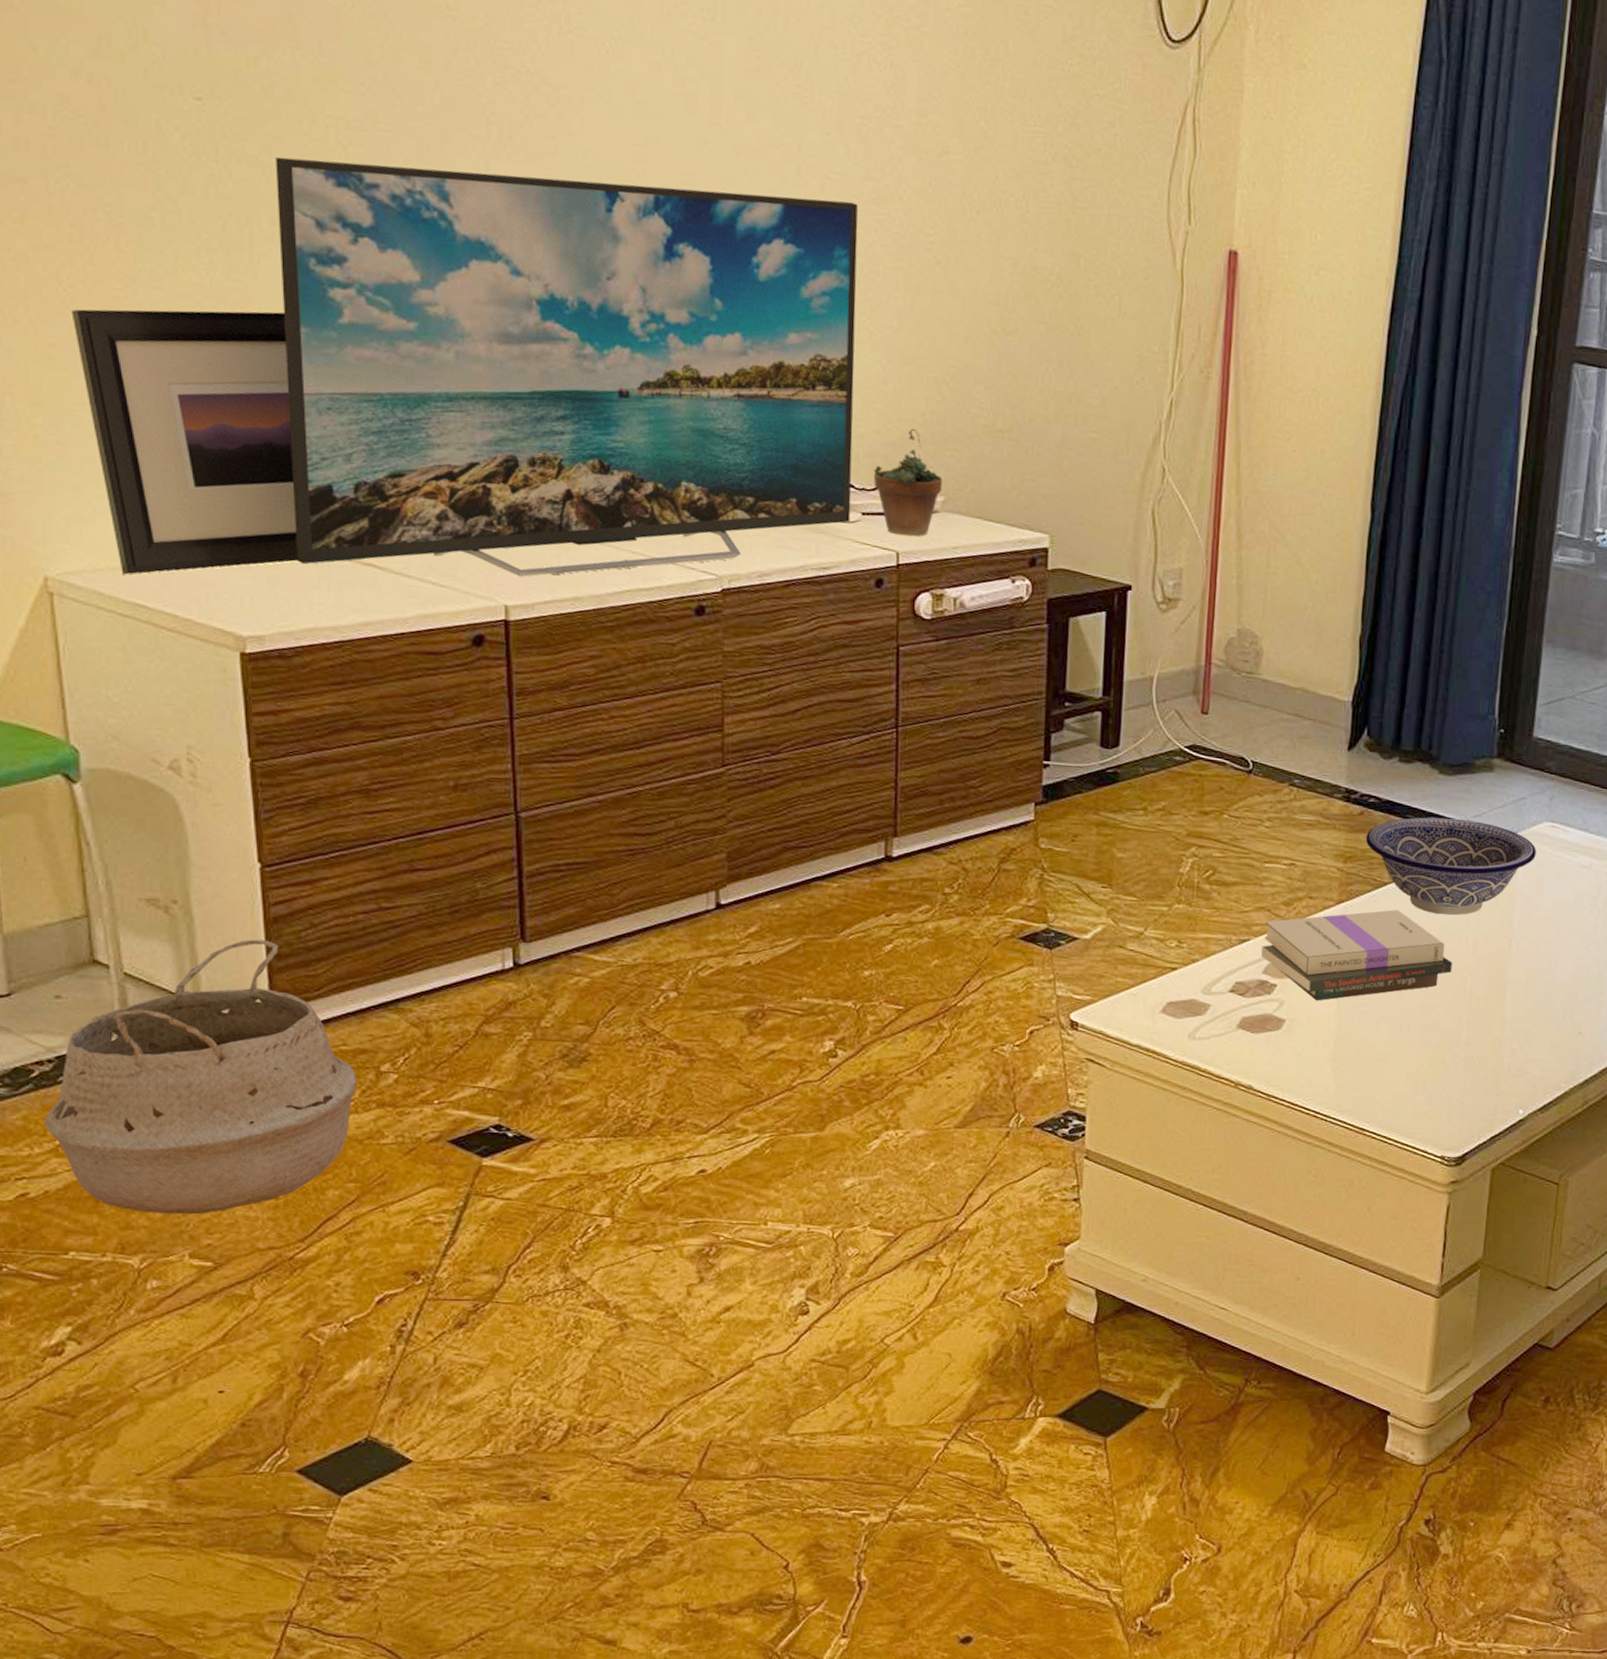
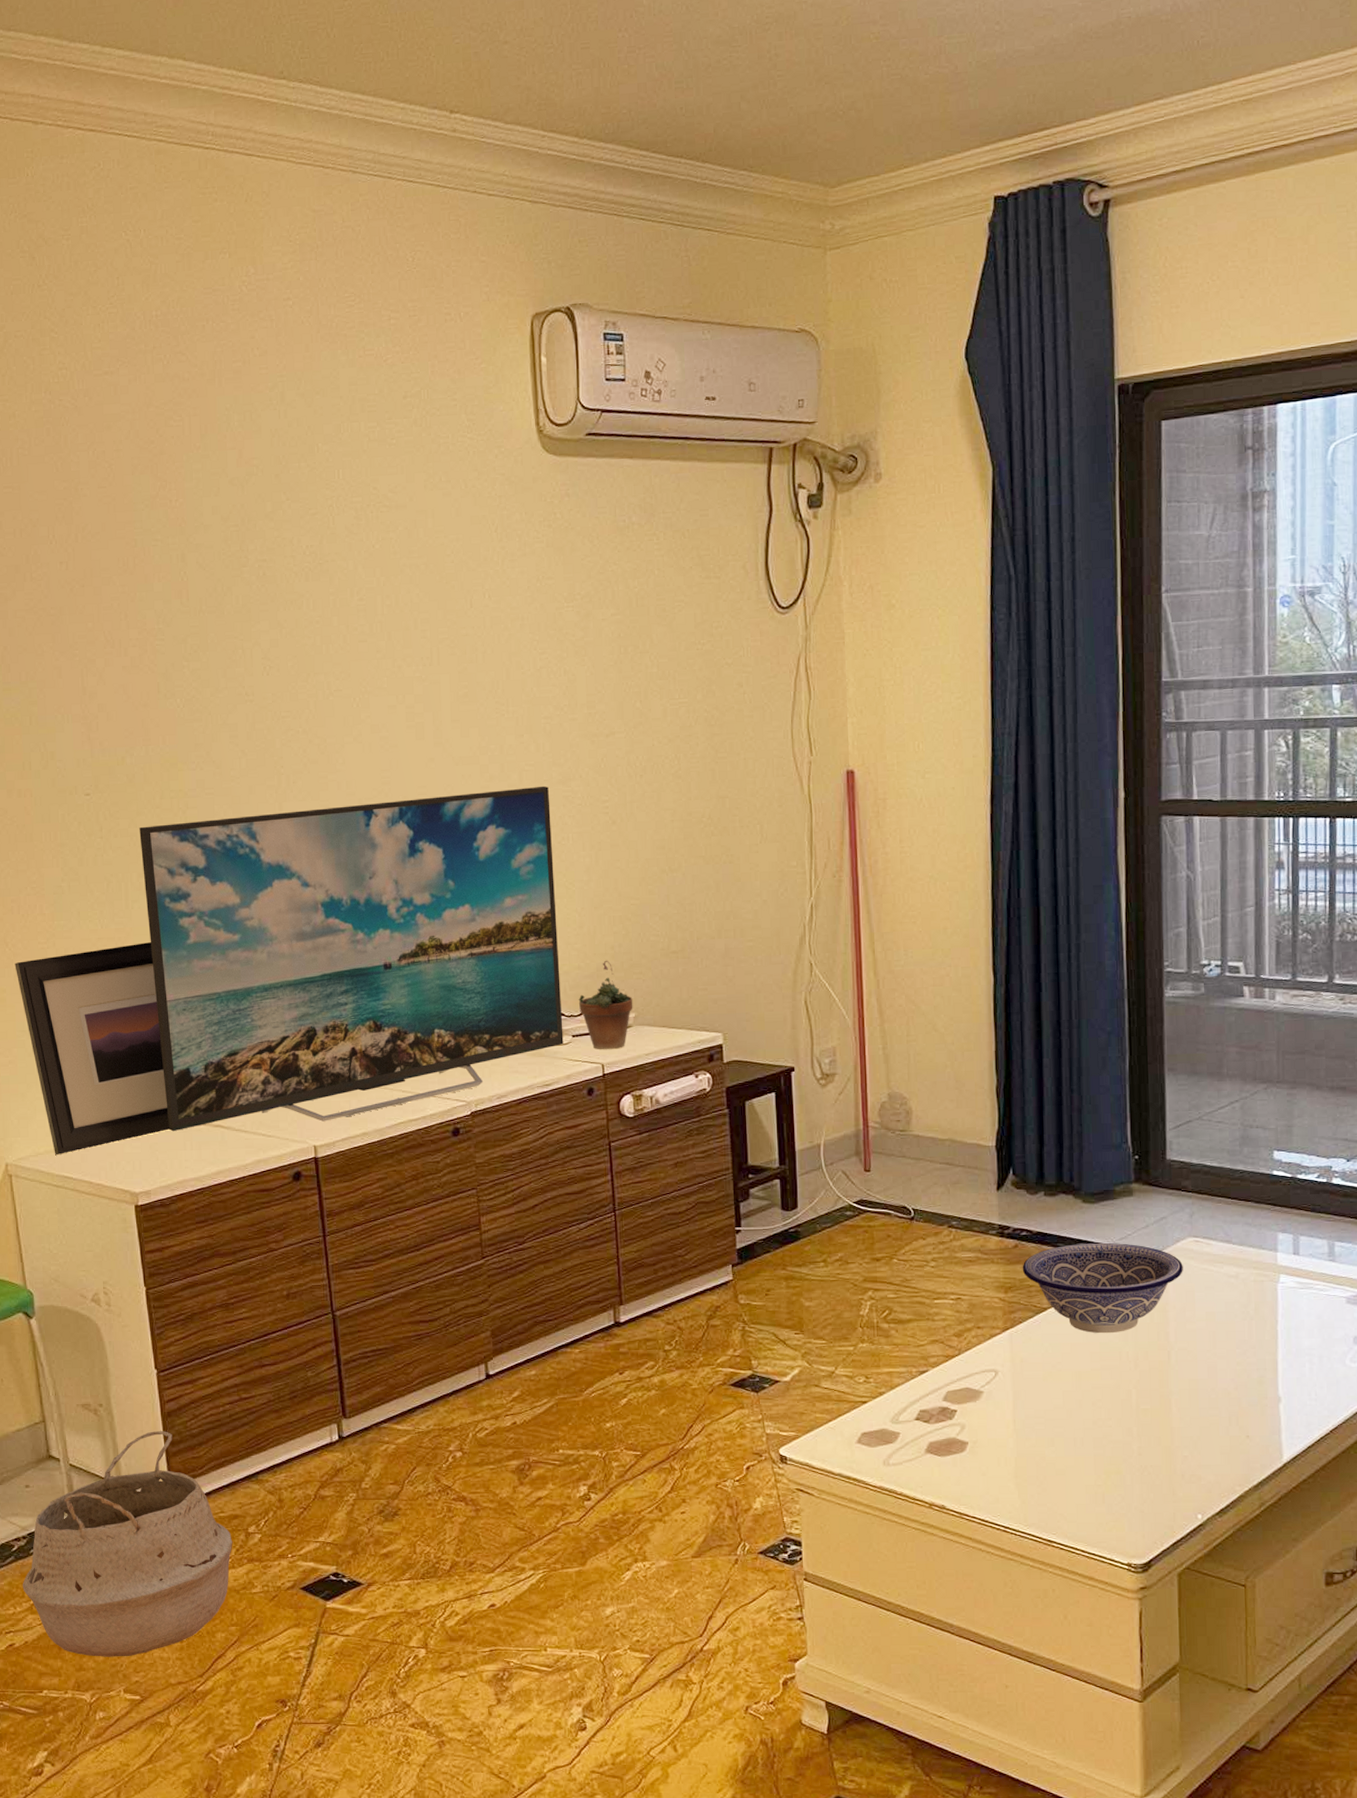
books: present [1261,909,1453,1001] -> none [940,1332,1117,1423]

